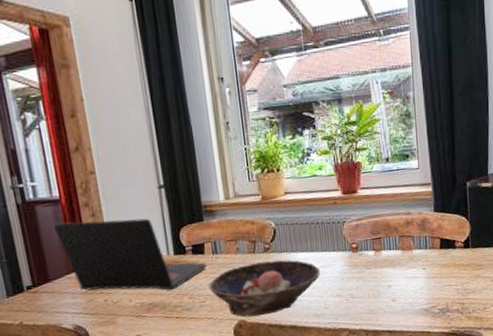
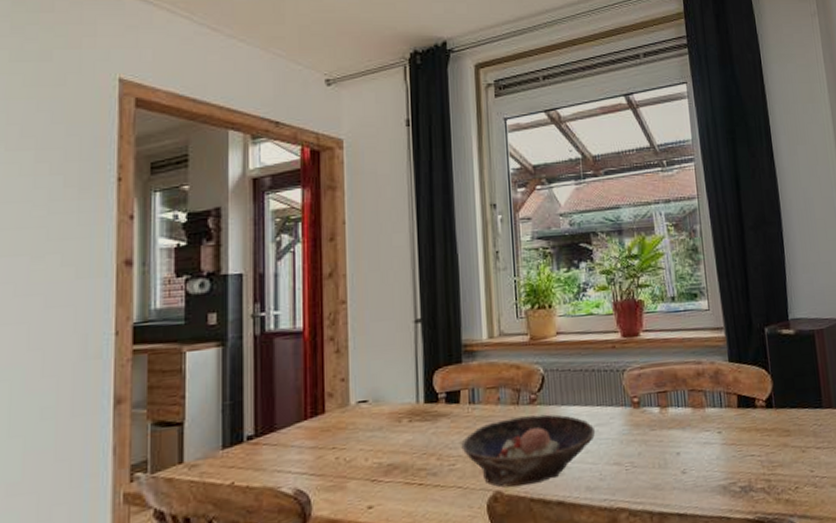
laptop: present [54,218,207,291] -> none [292,357,462,448]

